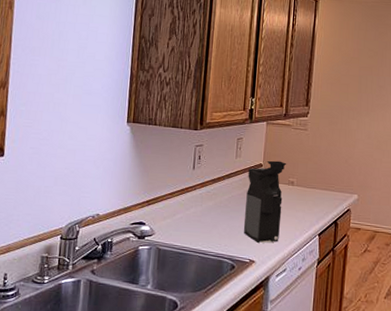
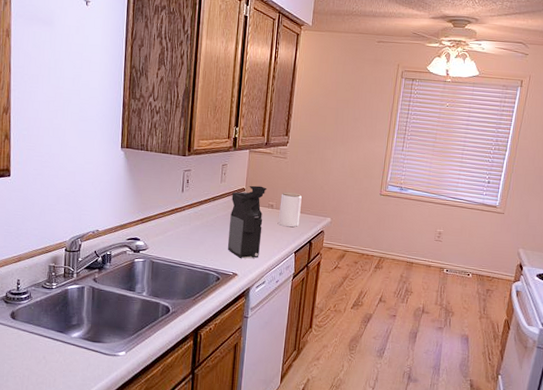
jar: none [300,167,325,206] -> present [278,192,302,228]

